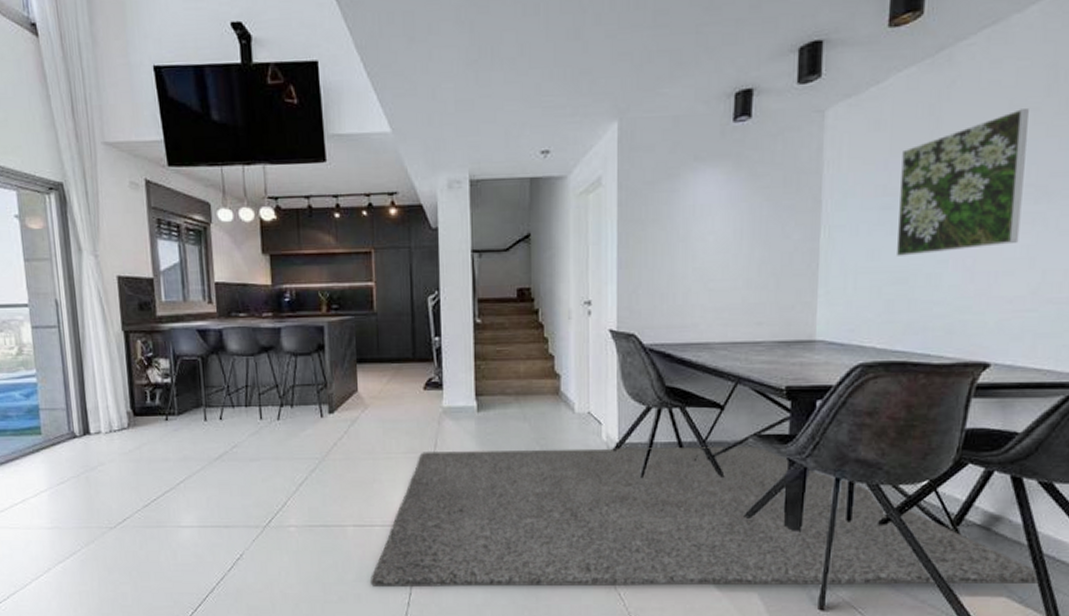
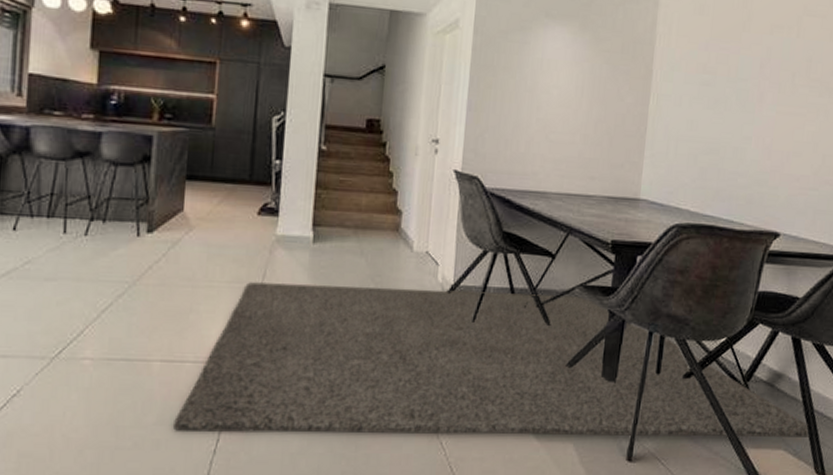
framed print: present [895,109,1029,256] -> none [710,14,818,130]

